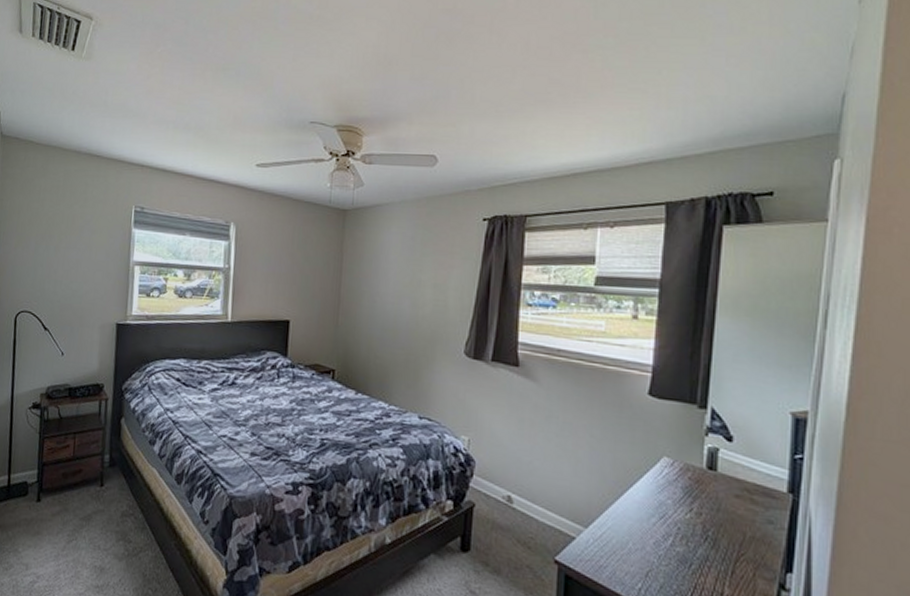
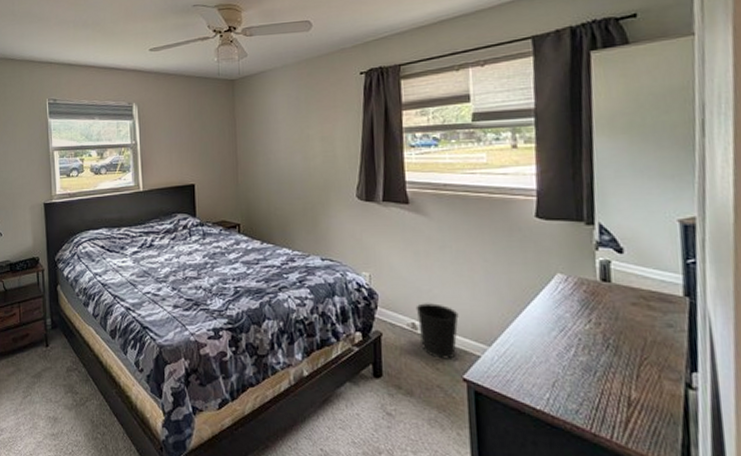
wastebasket: none [513,475,558,539] -> present [415,303,459,359]

